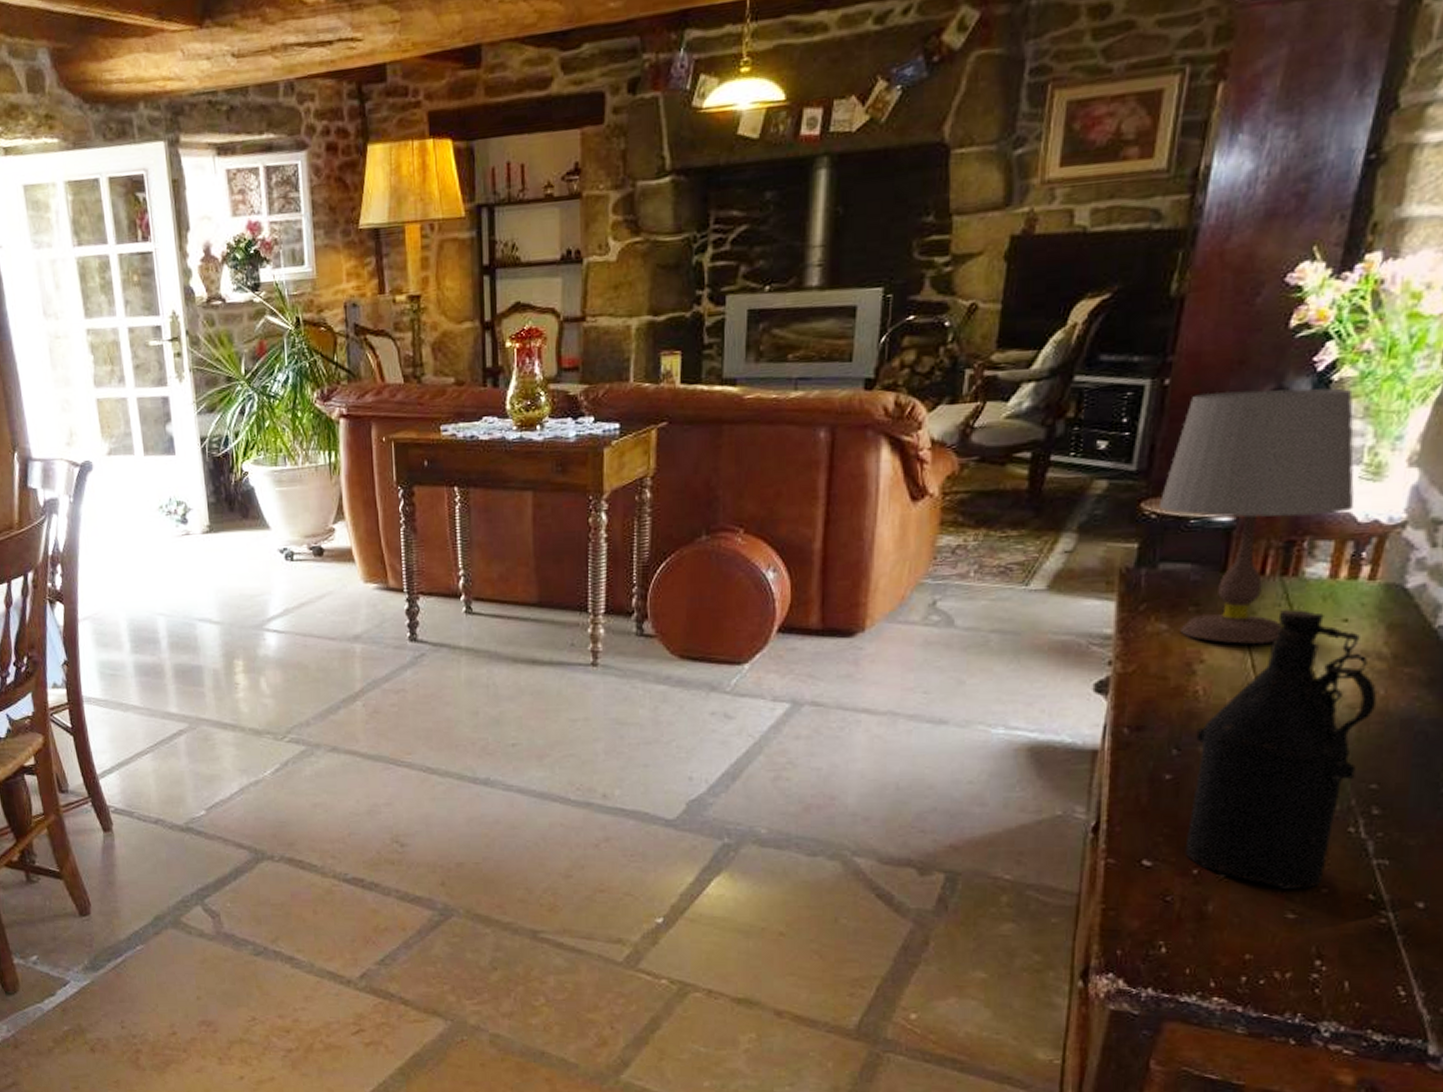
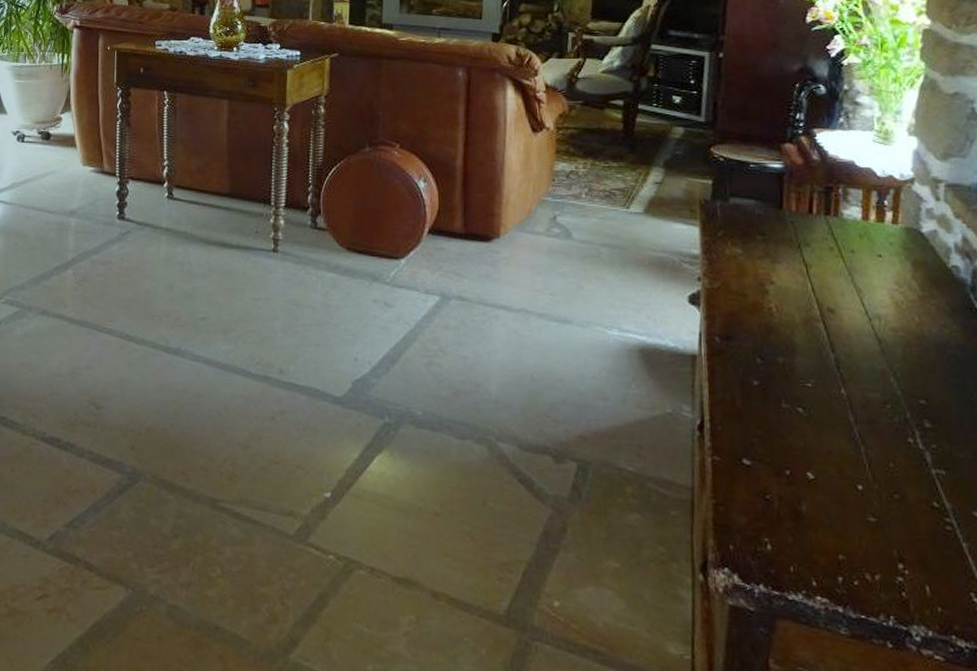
table lamp: present [1158,388,1354,645] -> none [724,65,873,272]
bottle: present [1184,609,1378,888] -> none [774,243,915,493]

